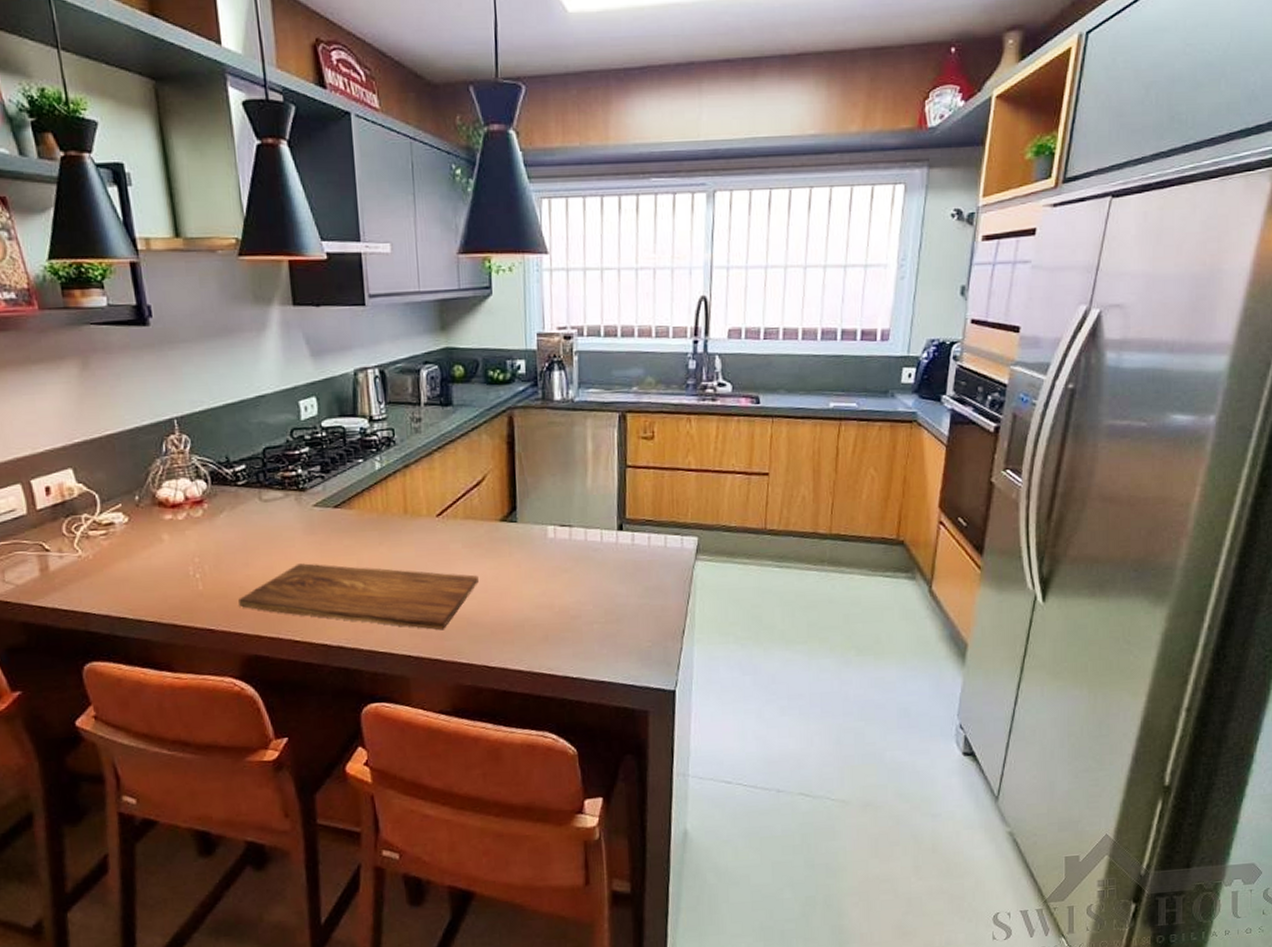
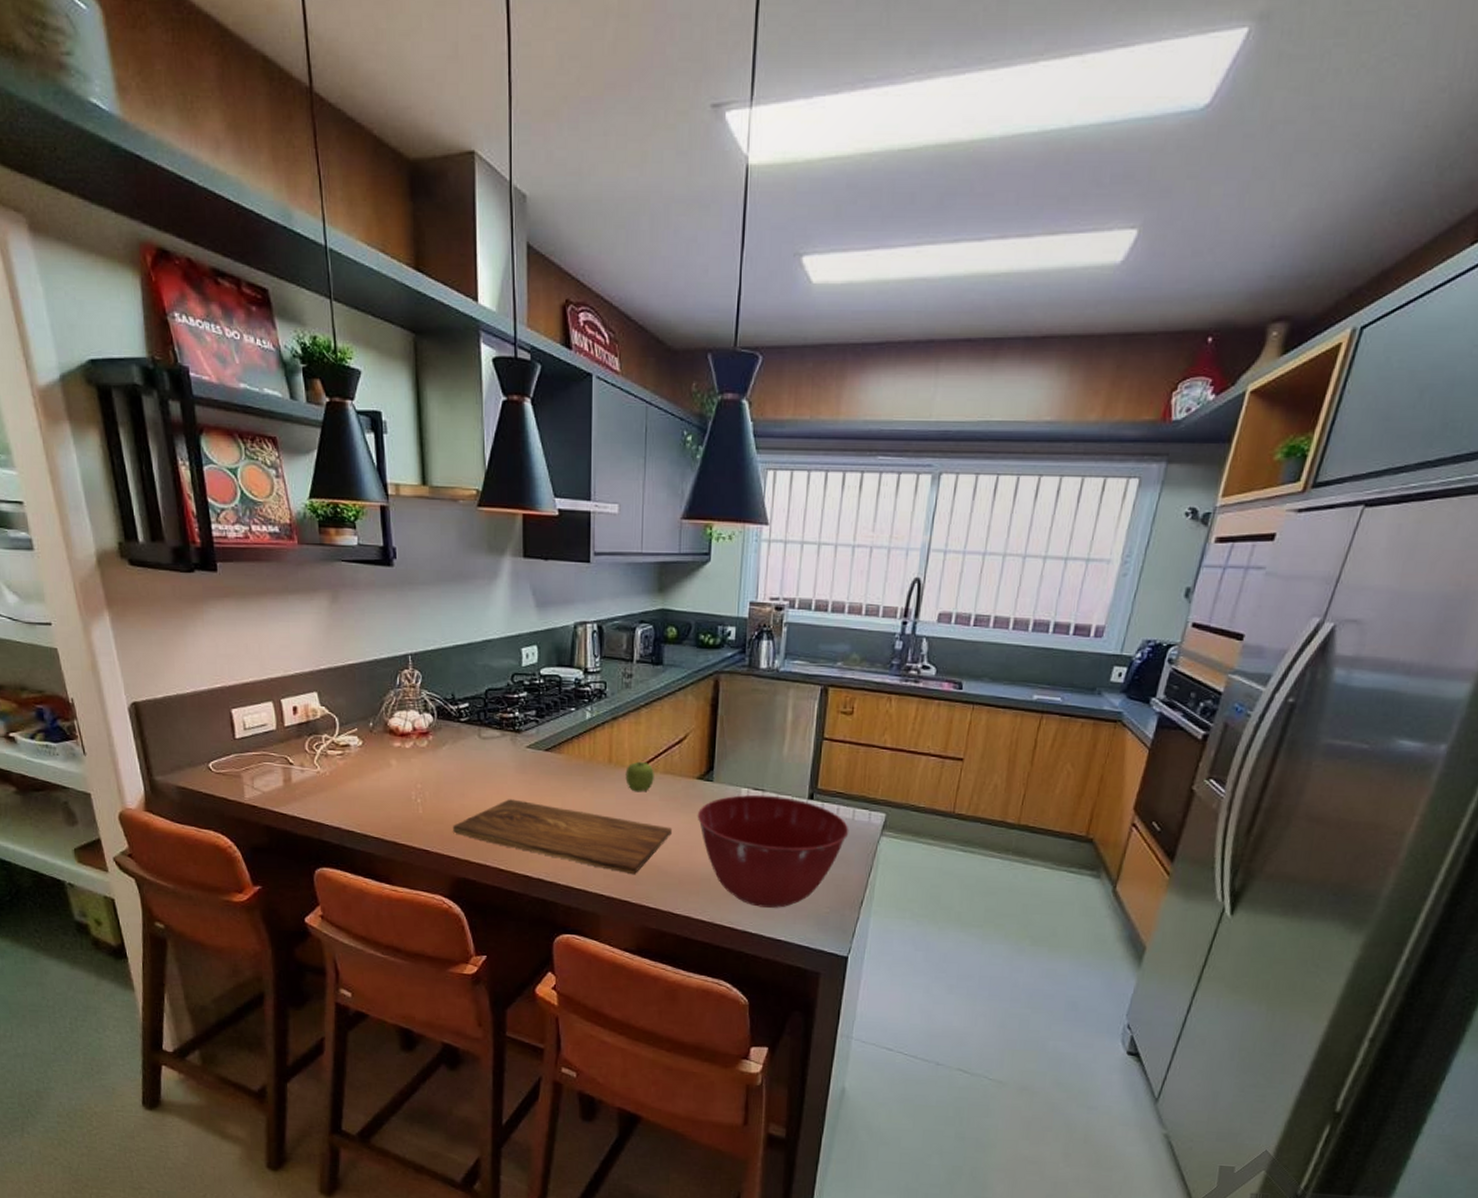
fruit: none [423,508,455,542] -> present [625,761,654,792]
mixing bowl: none [503,530,663,649] -> present [697,794,849,908]

